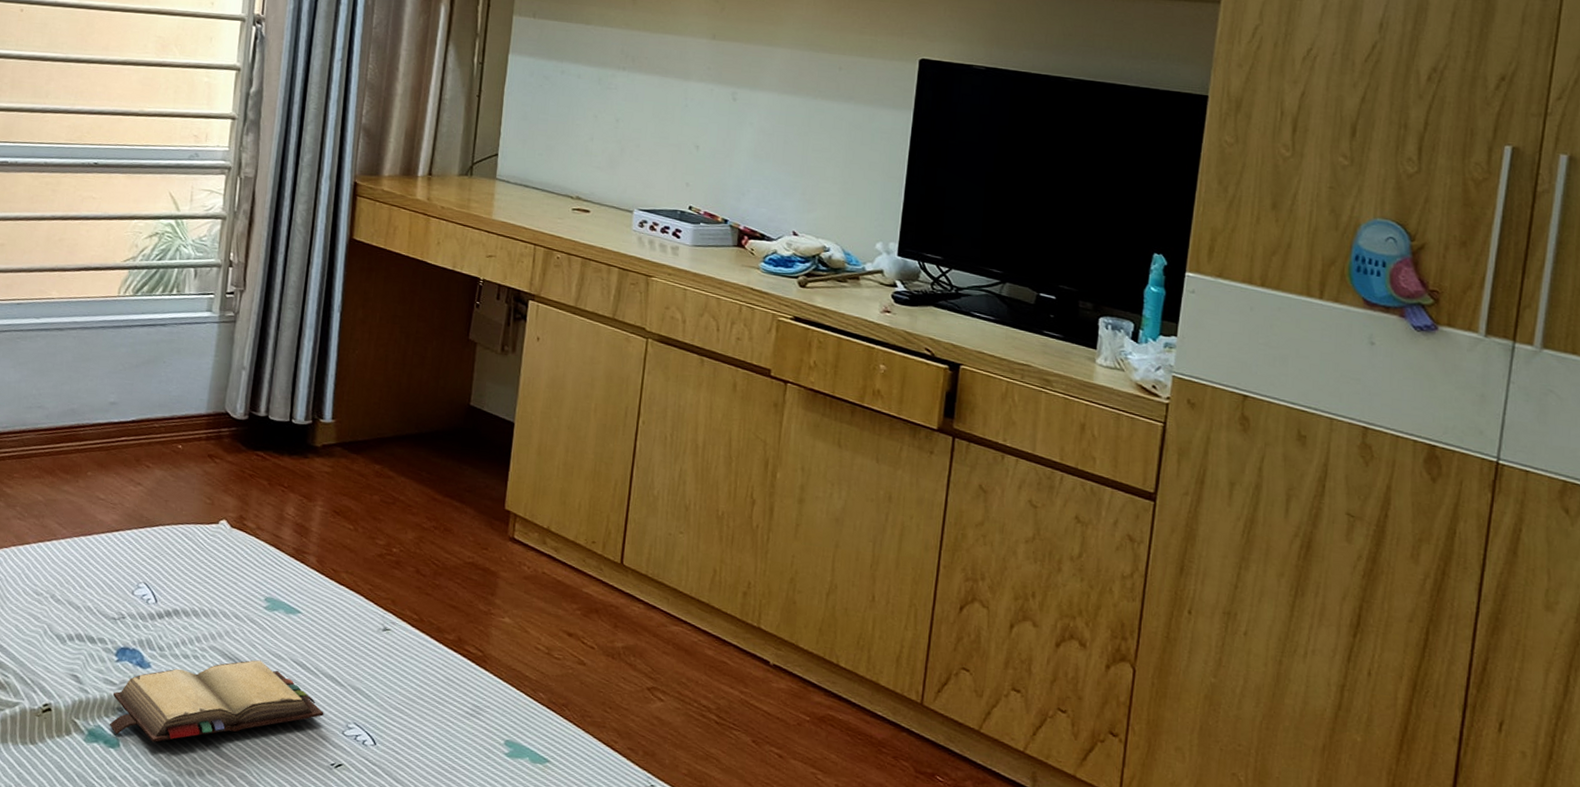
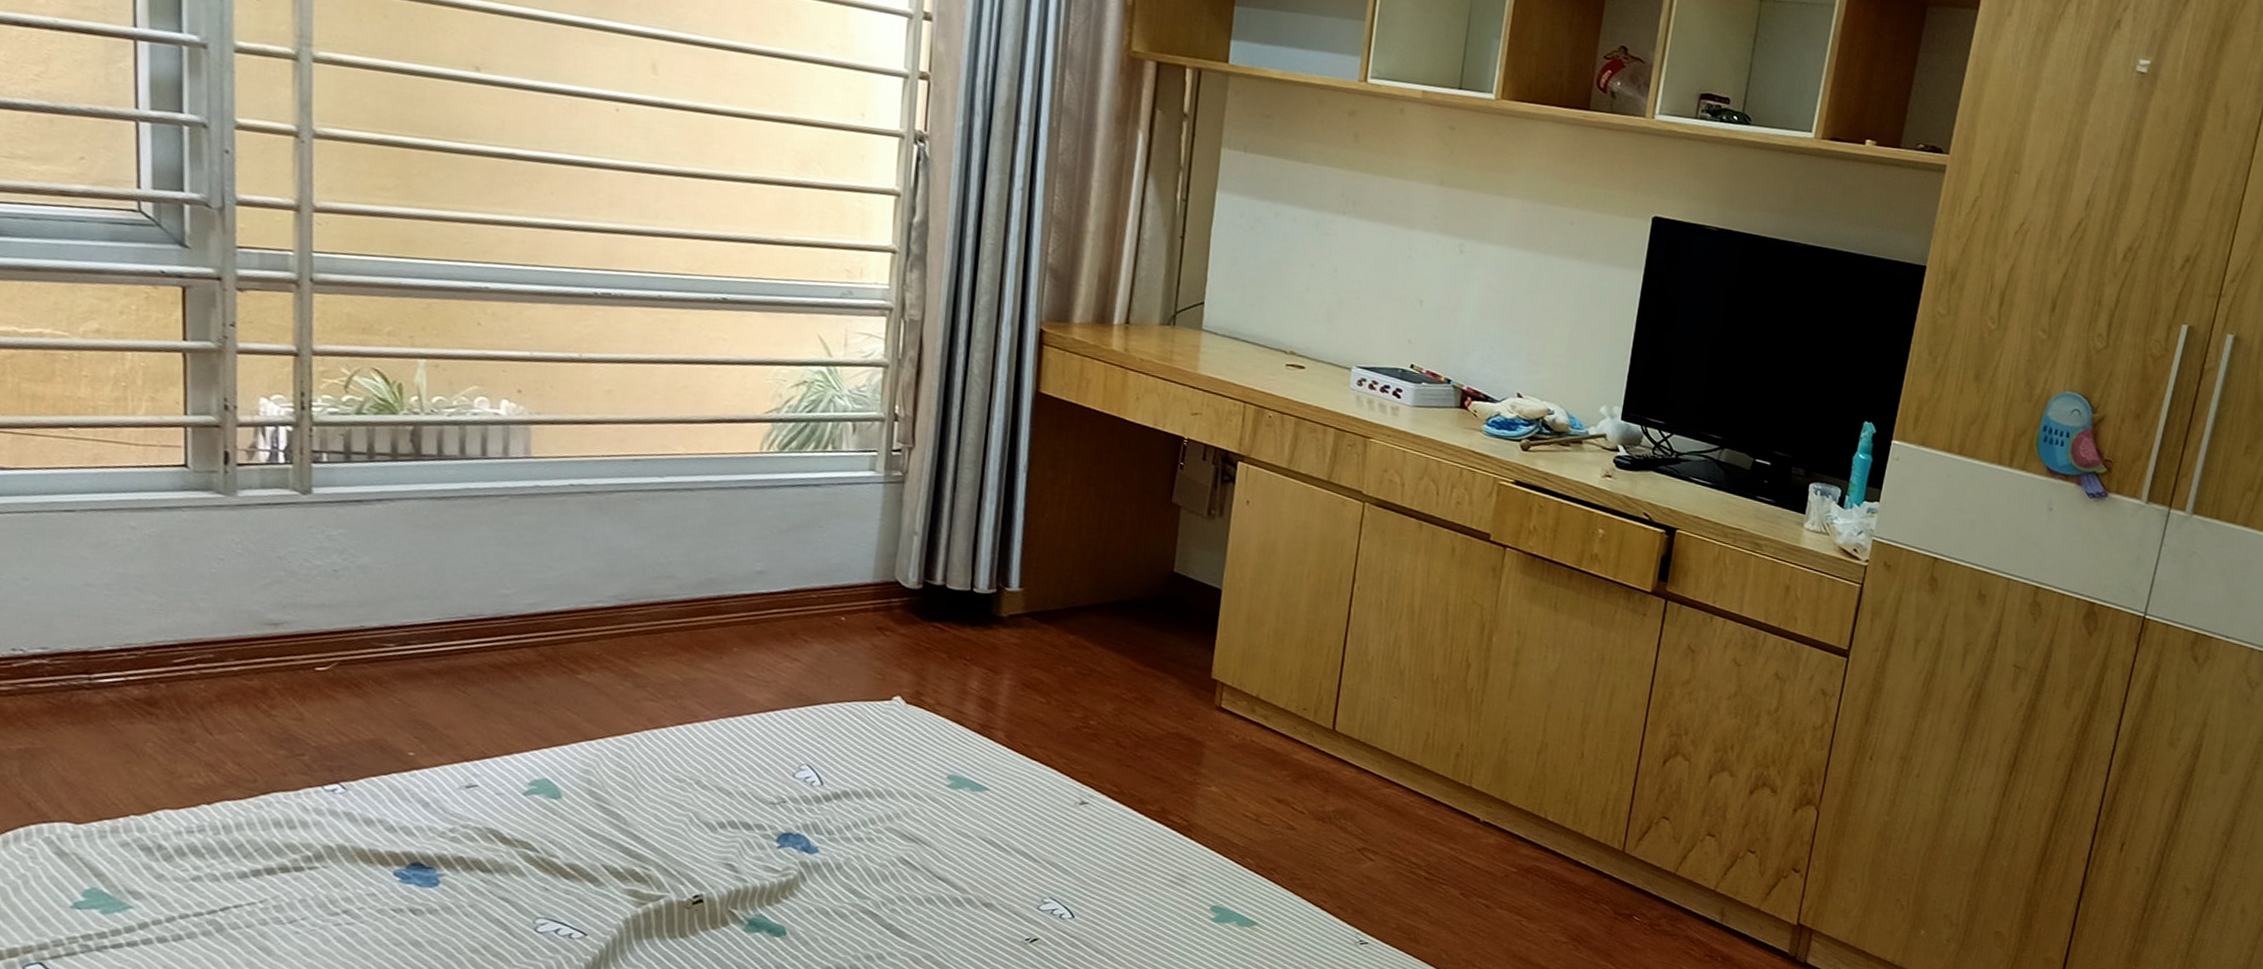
hardback book: present [109,660,324,742] -> none [772,839,1017,928]

